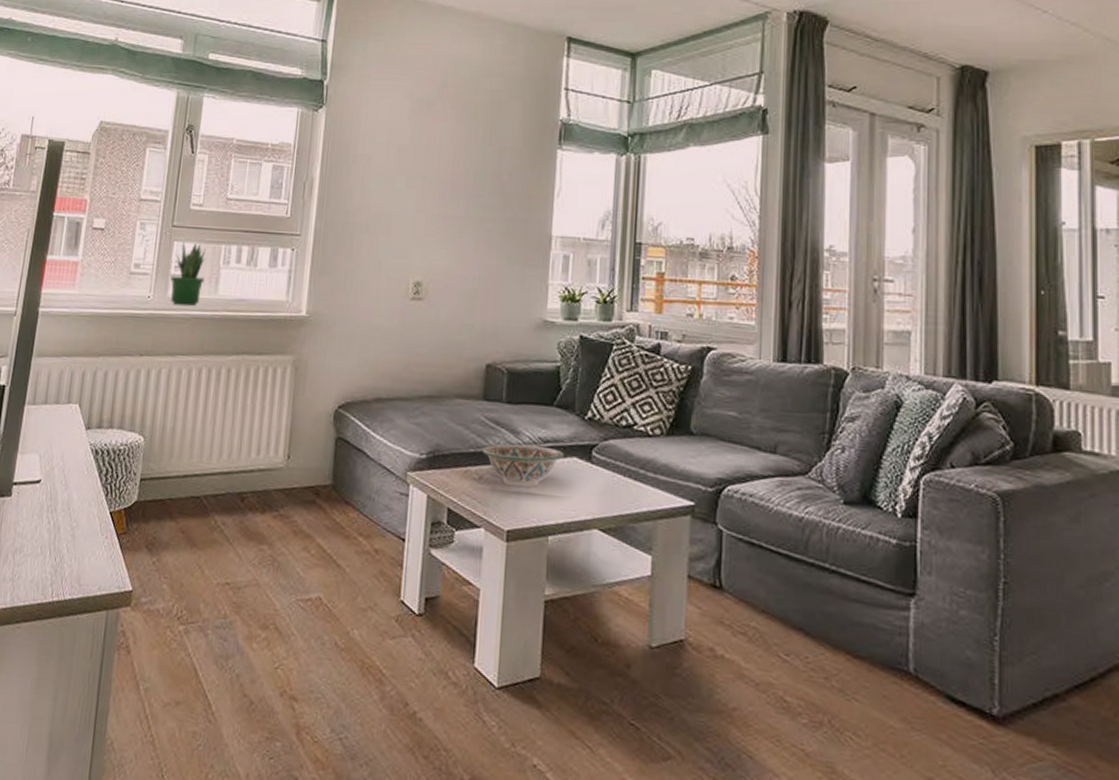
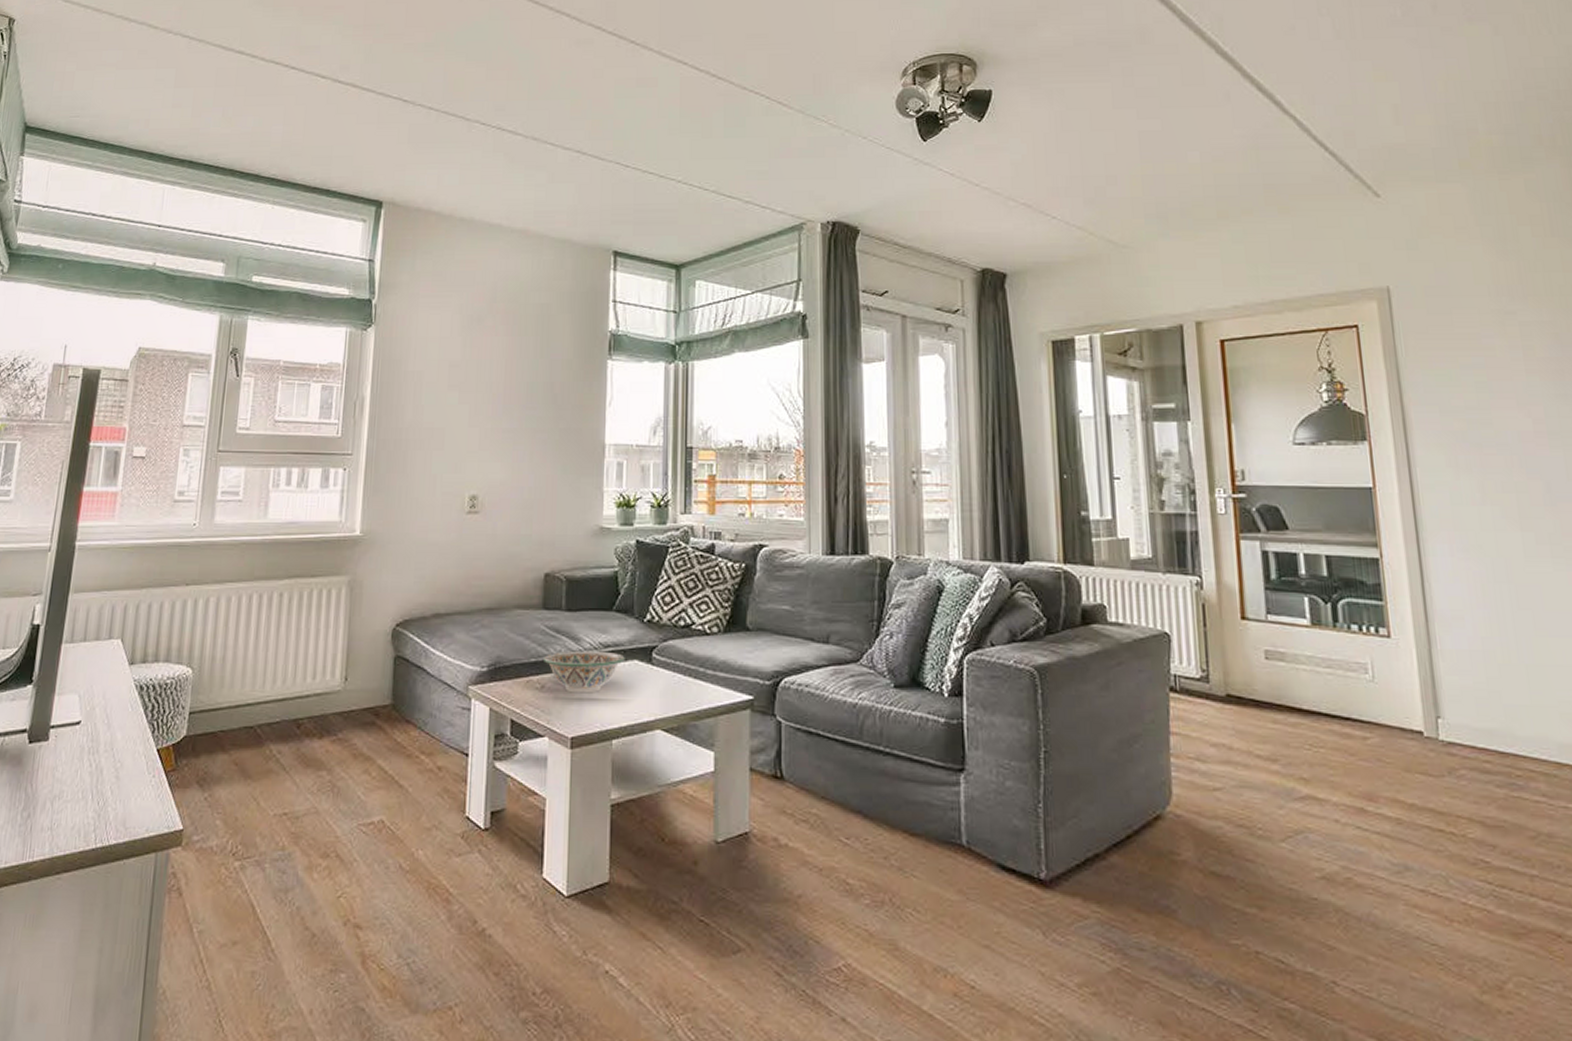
planter: present [170,242,206,307] -> none [217,467,254,532]

